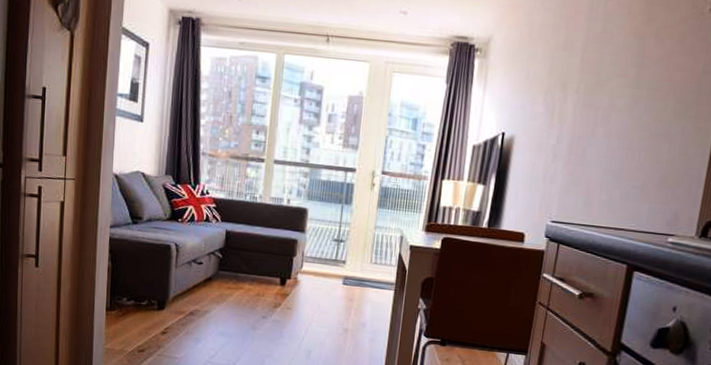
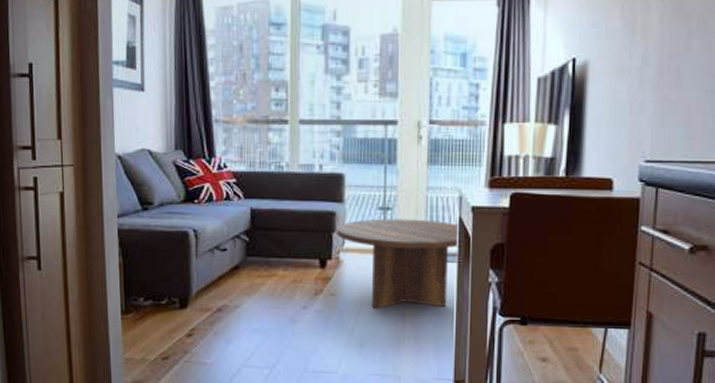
coffee table: none [296,248,399,326] -> present [336,218,460,309]

